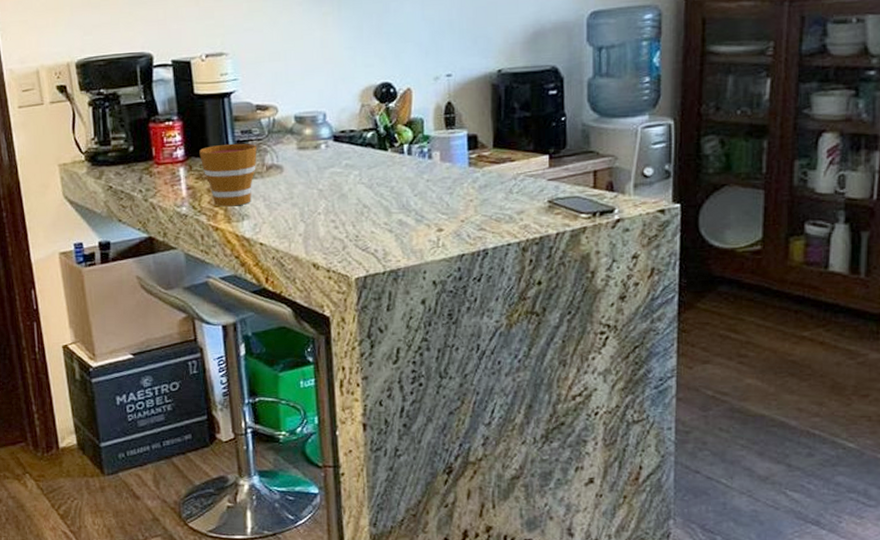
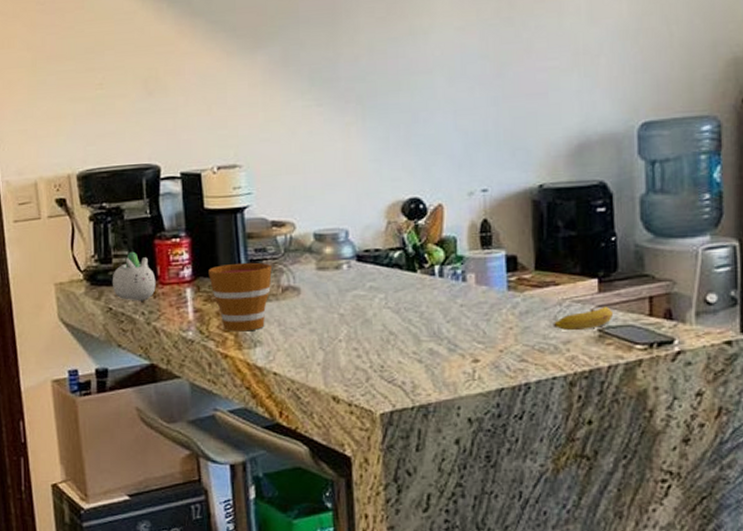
succulent planter: none [111,134,152,180] -> present [112,251,156,301]
banana: none [508,179,562,203] -> present [552,306,614,331]

